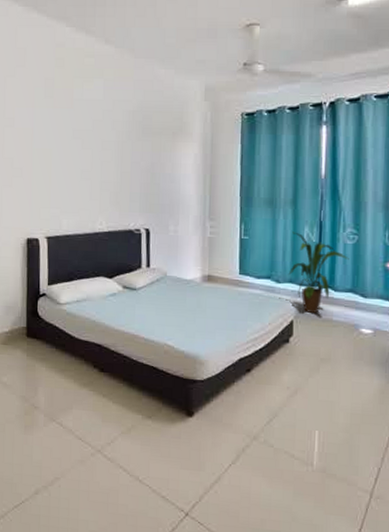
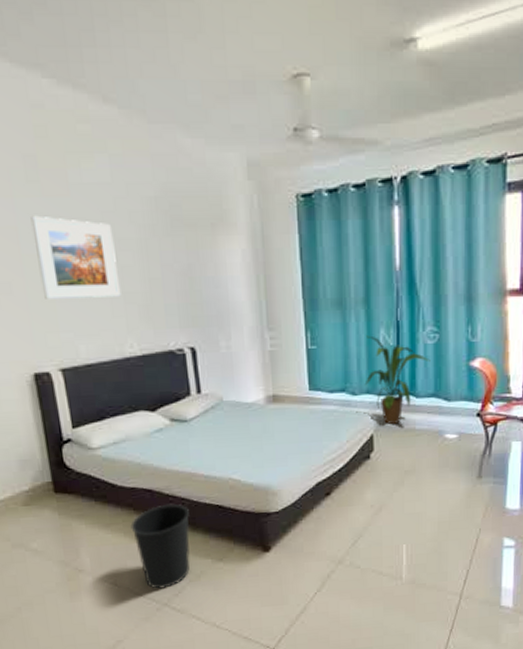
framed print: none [43,121,99,184] -> present [30,215,121,299]
wastebasket: none [80,359,128,437] -> present [130,503,191,590]

